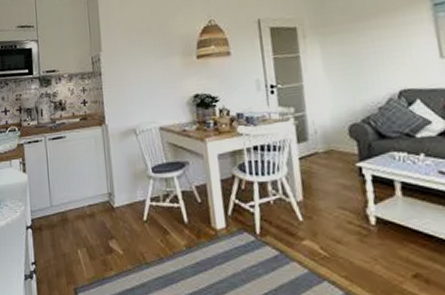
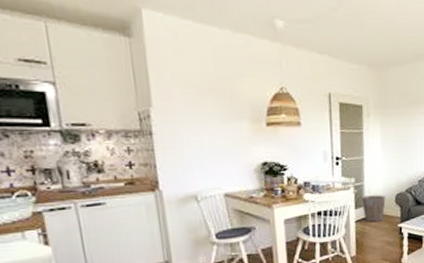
waste bin: none [304,126,336,160] -> present [361,195,386,222]

